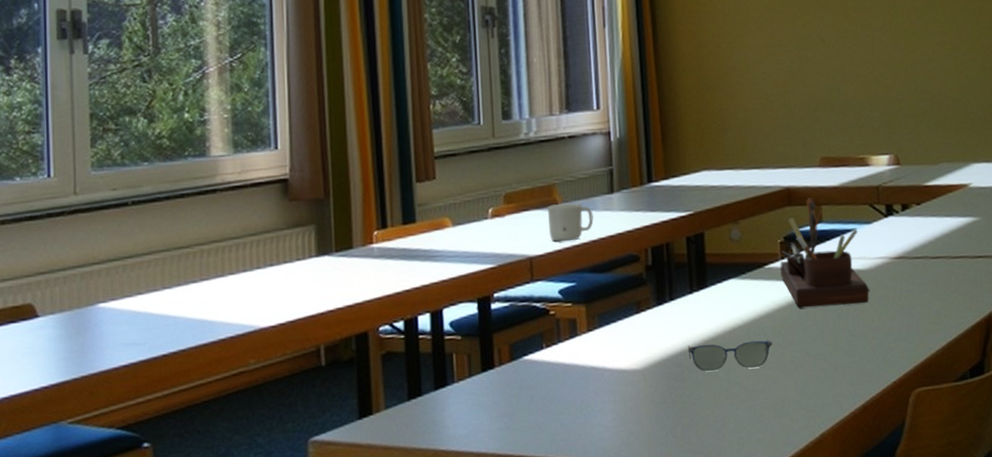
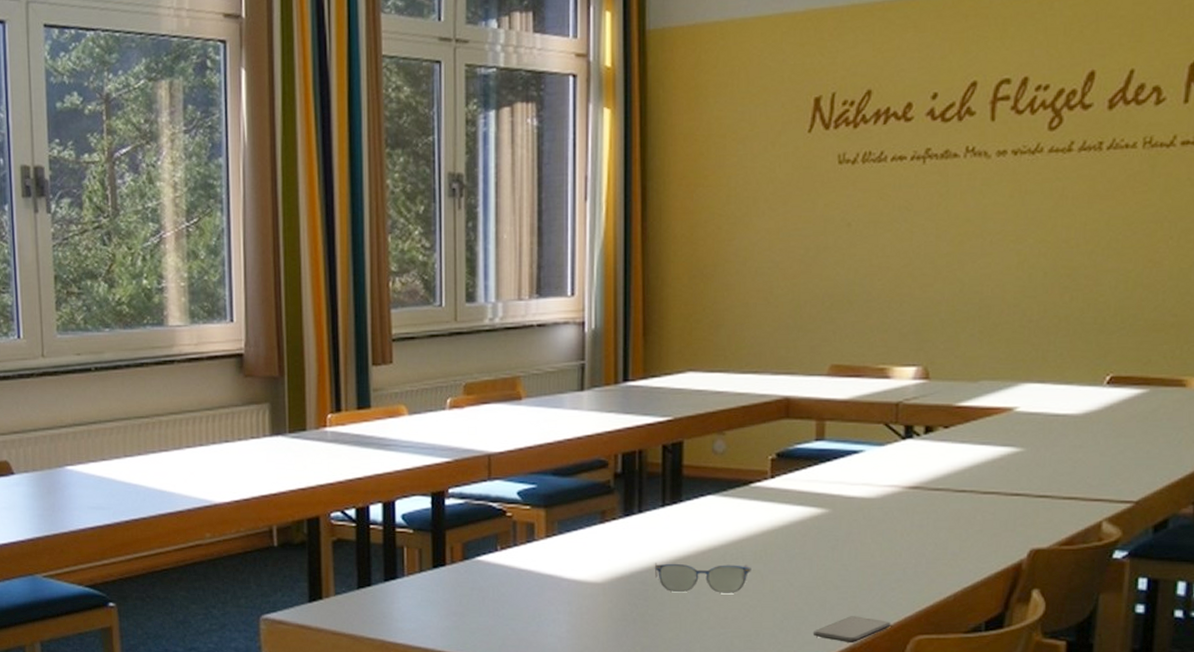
mug: present [547,203,594,242] -> none [509,399,560,439]
desk organizer: present [779,198,869,308] -> none [767,411,872,536]
smartphone: none [830,376,894,402] -> present [812,616,891,642]

